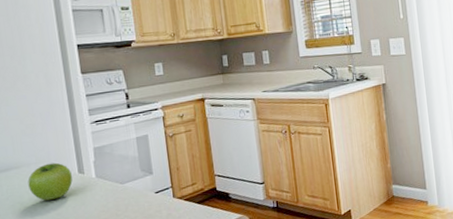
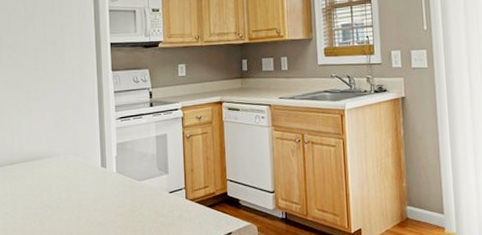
fruit: present [28,162,73,201] -> none [56,155,95,191]

